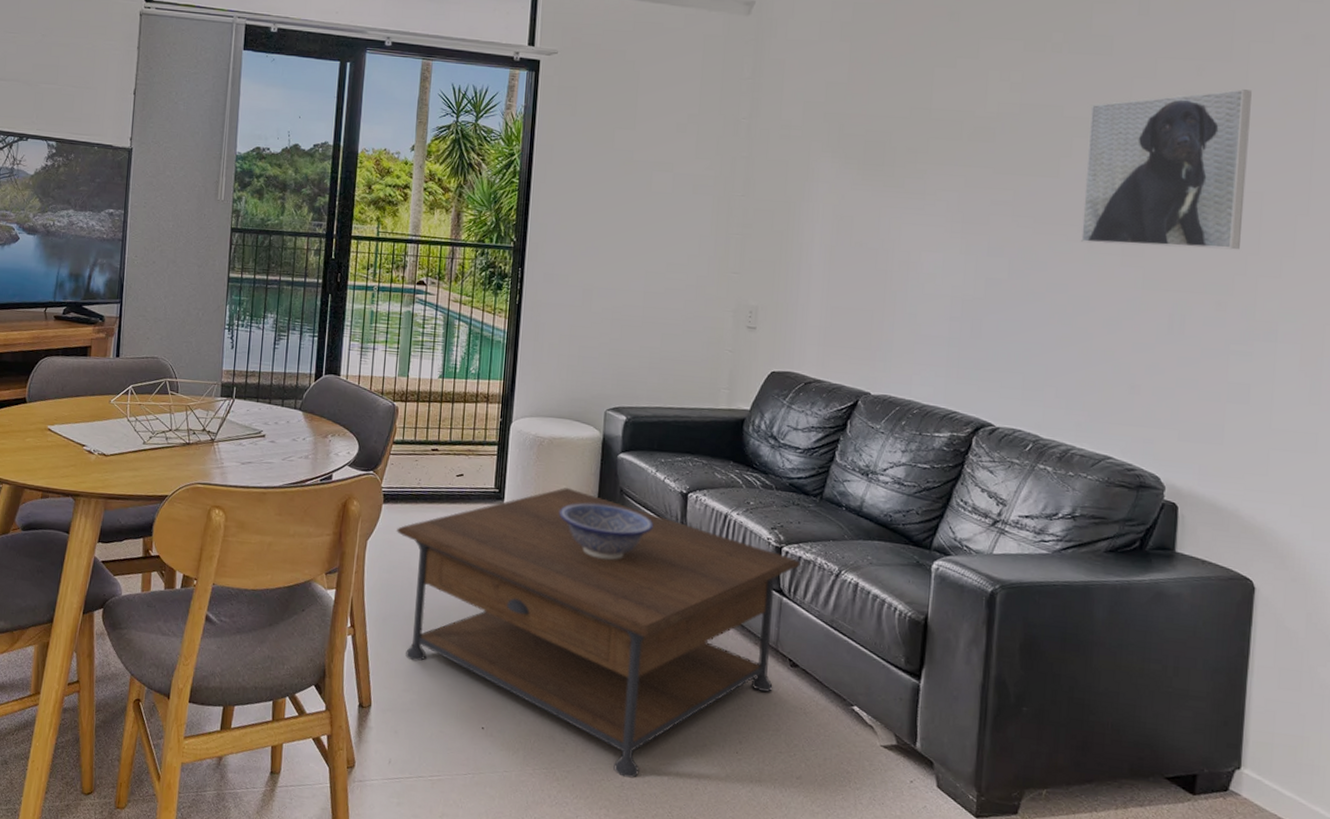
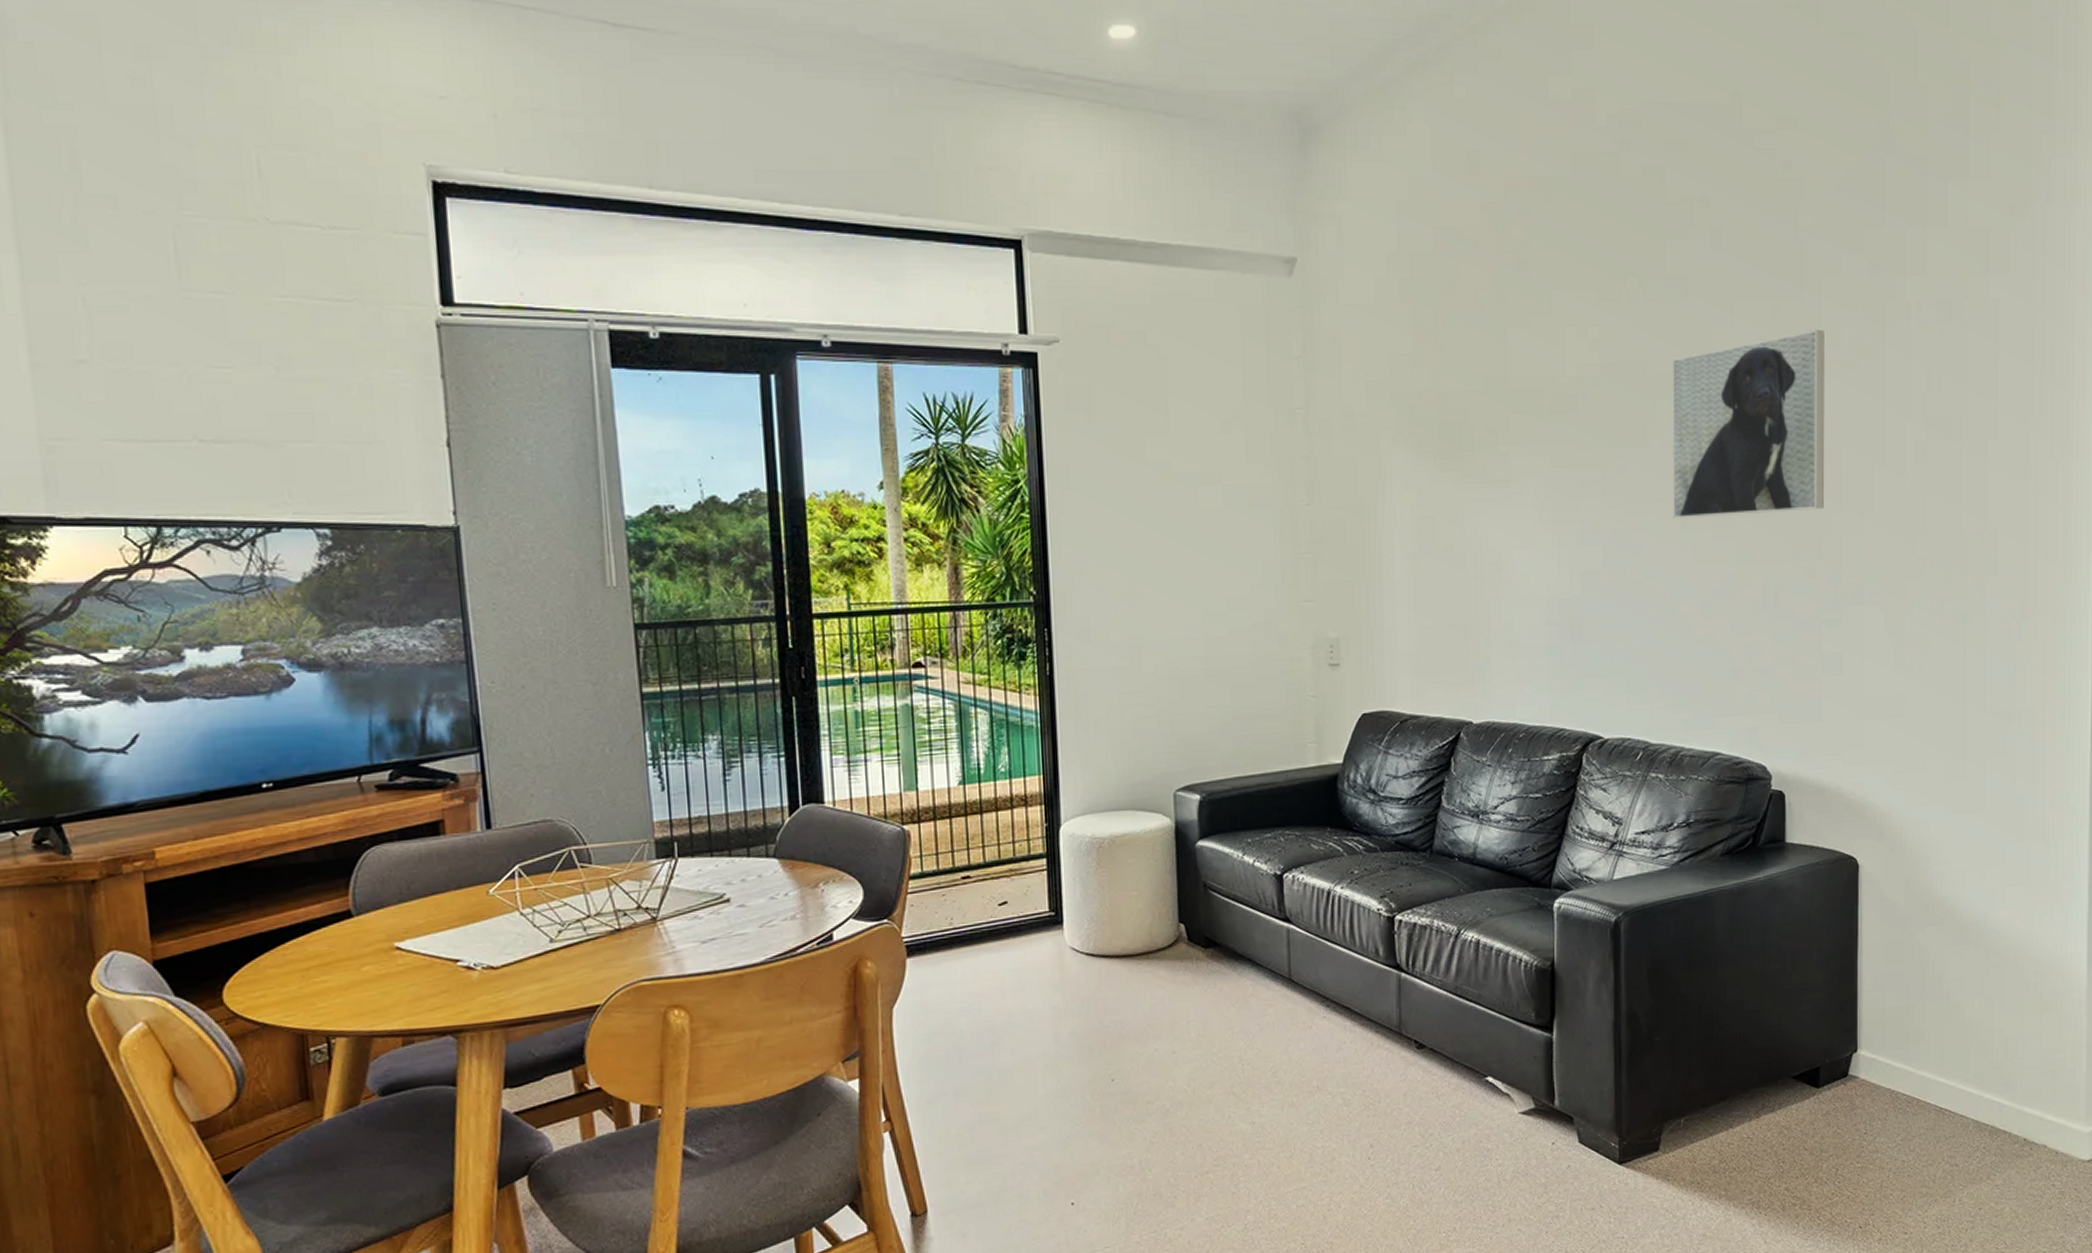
coffee table: present [397,488,801,778] -> none [930,894,1416,1218]
decorative bowl: present [560,503,654,560] -> none [1134,905,1247,972]

